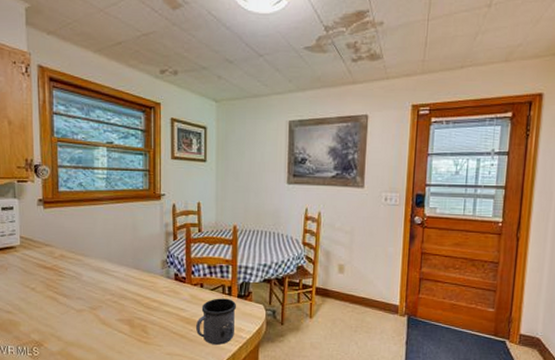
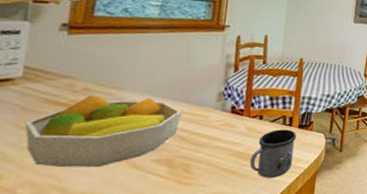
fruit bowl: none [27,261,135,322] -> present [24,95,183,168]

